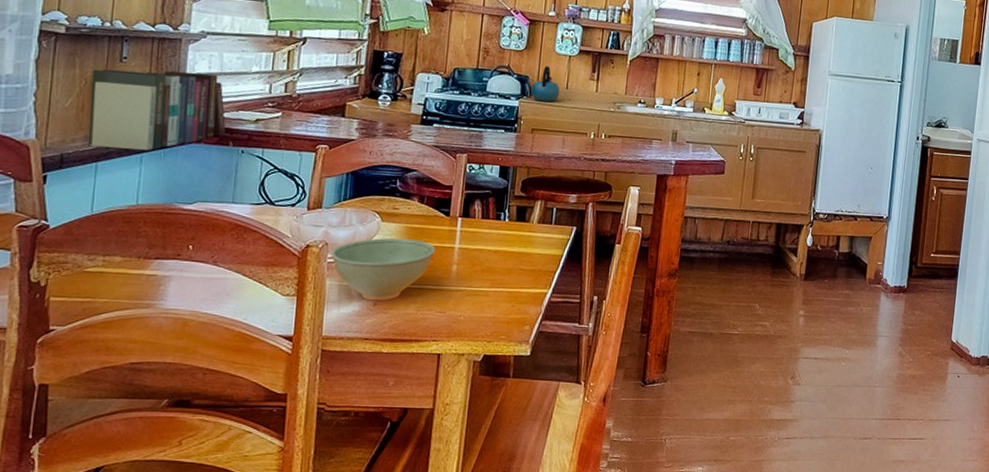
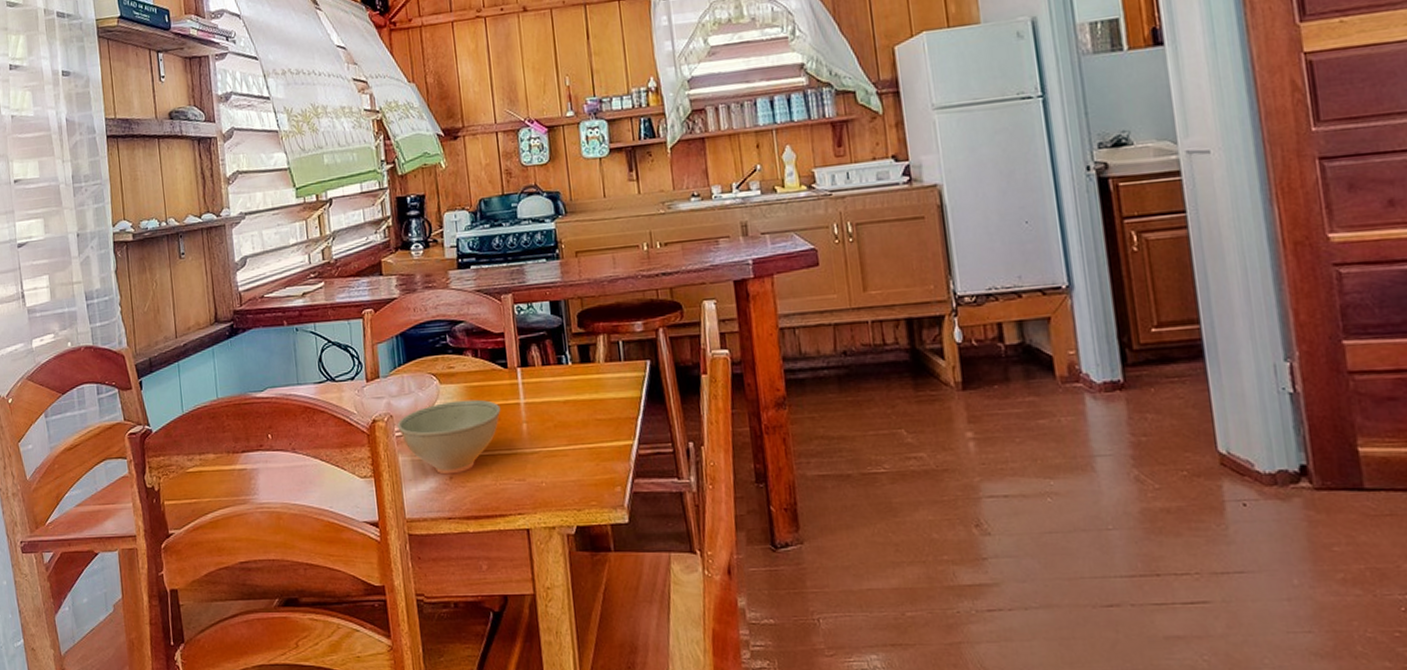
books: present [87,68,226,151] -> none [160,254,279,346]
kettle: present [531,66,561,103] -> none [565,175,599,219]

